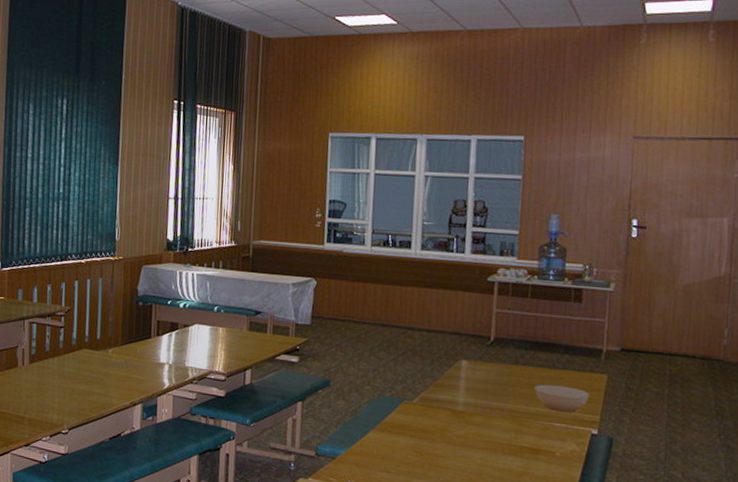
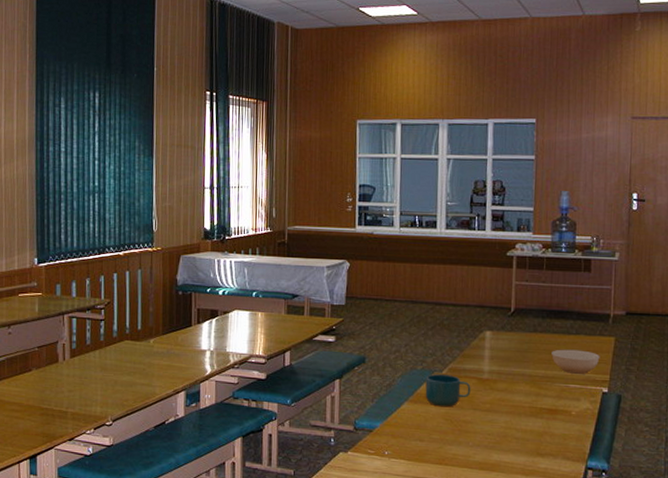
cup: none [393,402,444,439] -> present [425,374,471,408]

